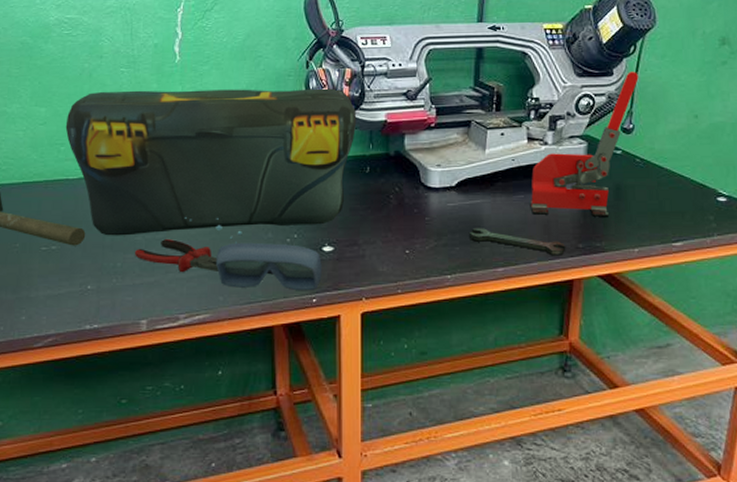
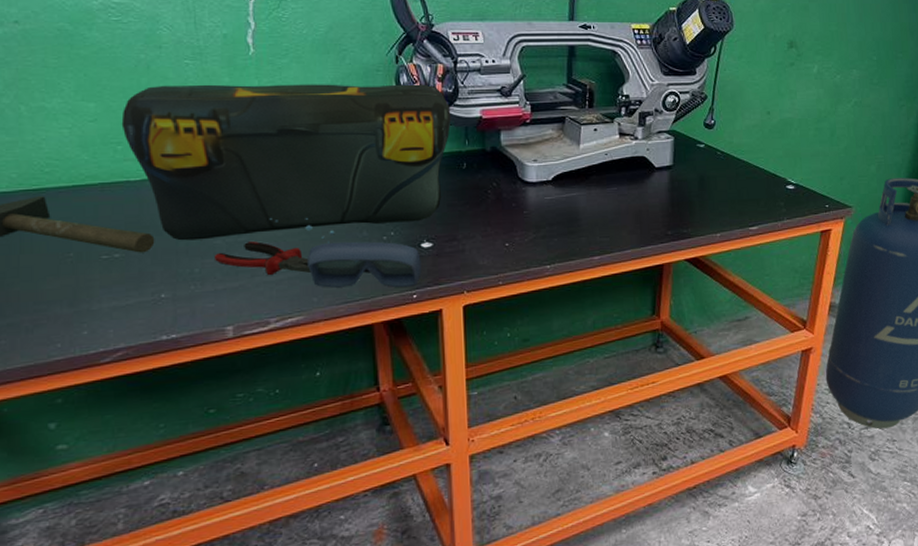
wrench: present [468,228,566,256] -> none [566,219,657,243]
clamp: present [530,72,639,218] -> none [622,71,719,207]

